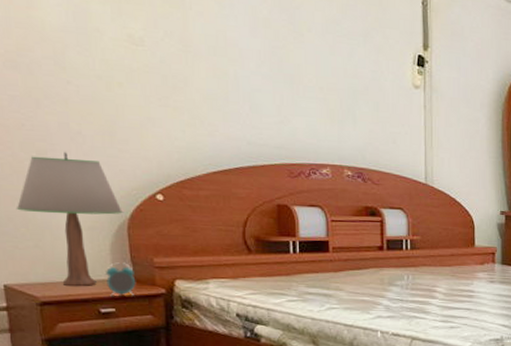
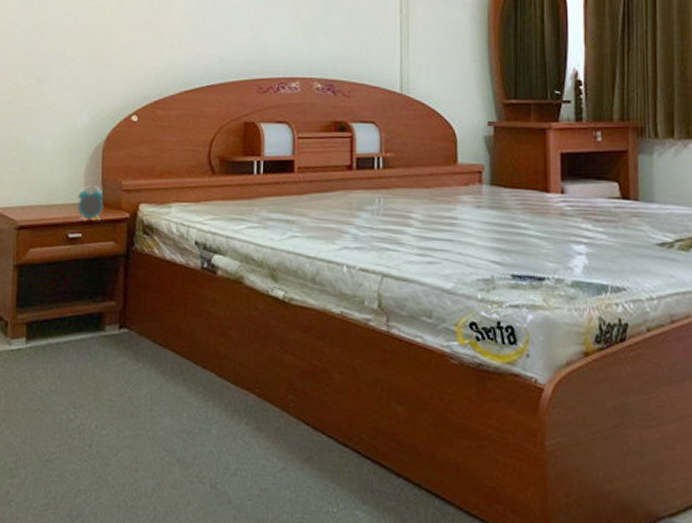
table lamp: present [16,151,123,287] -> none [11,77,100,211]

